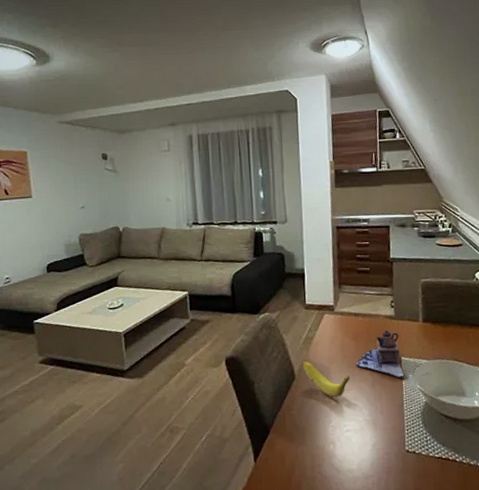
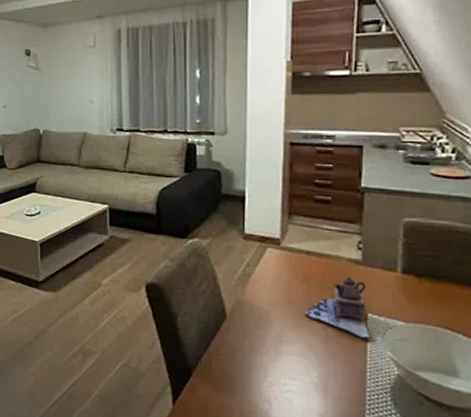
banana: present [302,361,350,397] -> none [236,300,295,349]

